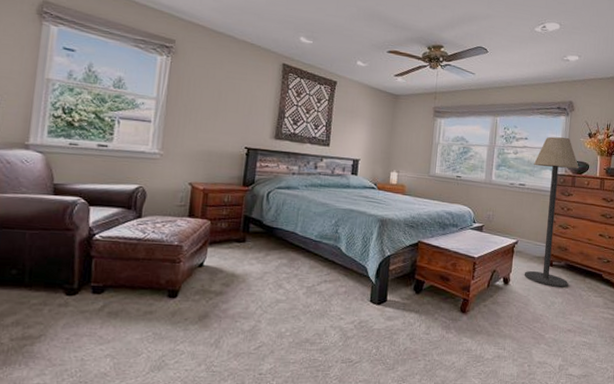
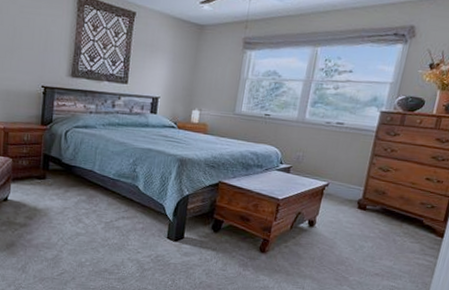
floor lamp: present [524,136,579,288] -> none [332,68,412,232]

